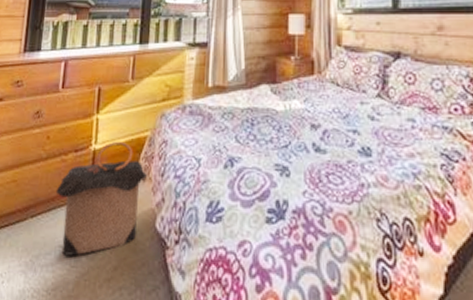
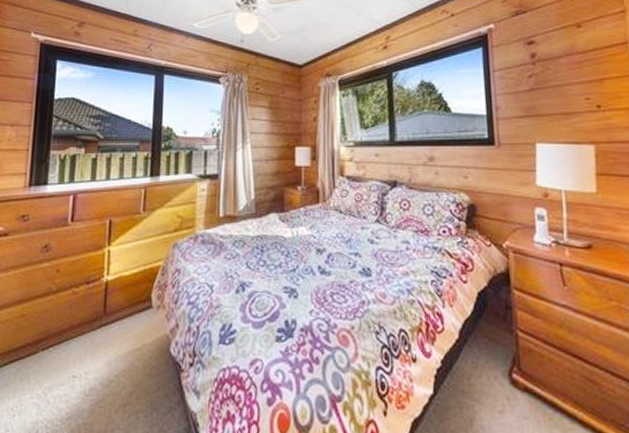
laundry hamper: present [55,141,147,256] -> none [67,271,160,385]

